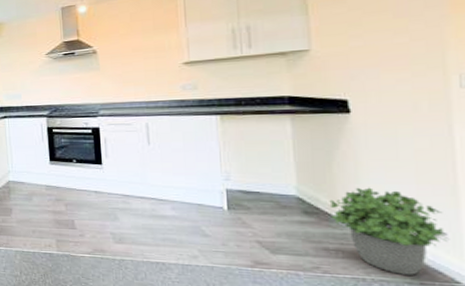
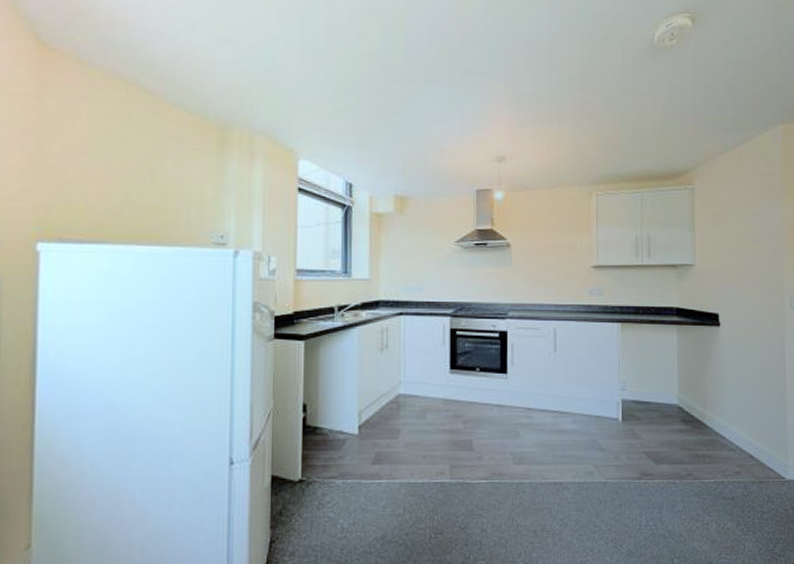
potted plant: present [329,187,450,275] -> none [701,395,780,475]

